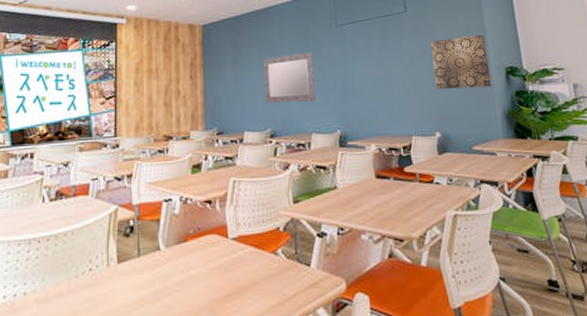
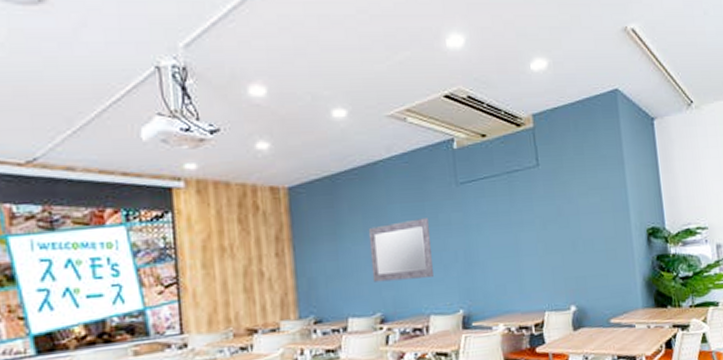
wall art: present [430,35,491,90] -> none [566,191,632,257]

